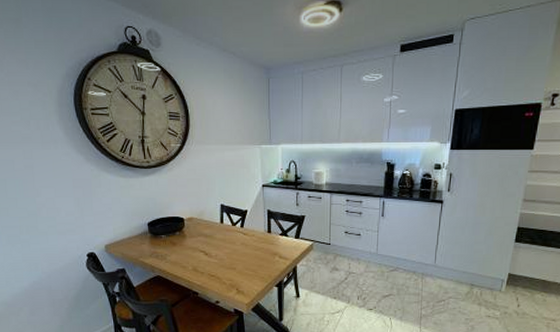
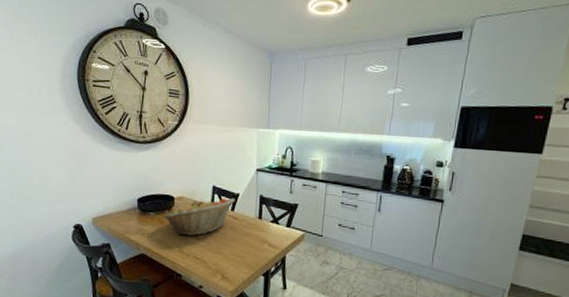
fruit basket: none [174,215,244,255] -> present [163,198,235,236]

